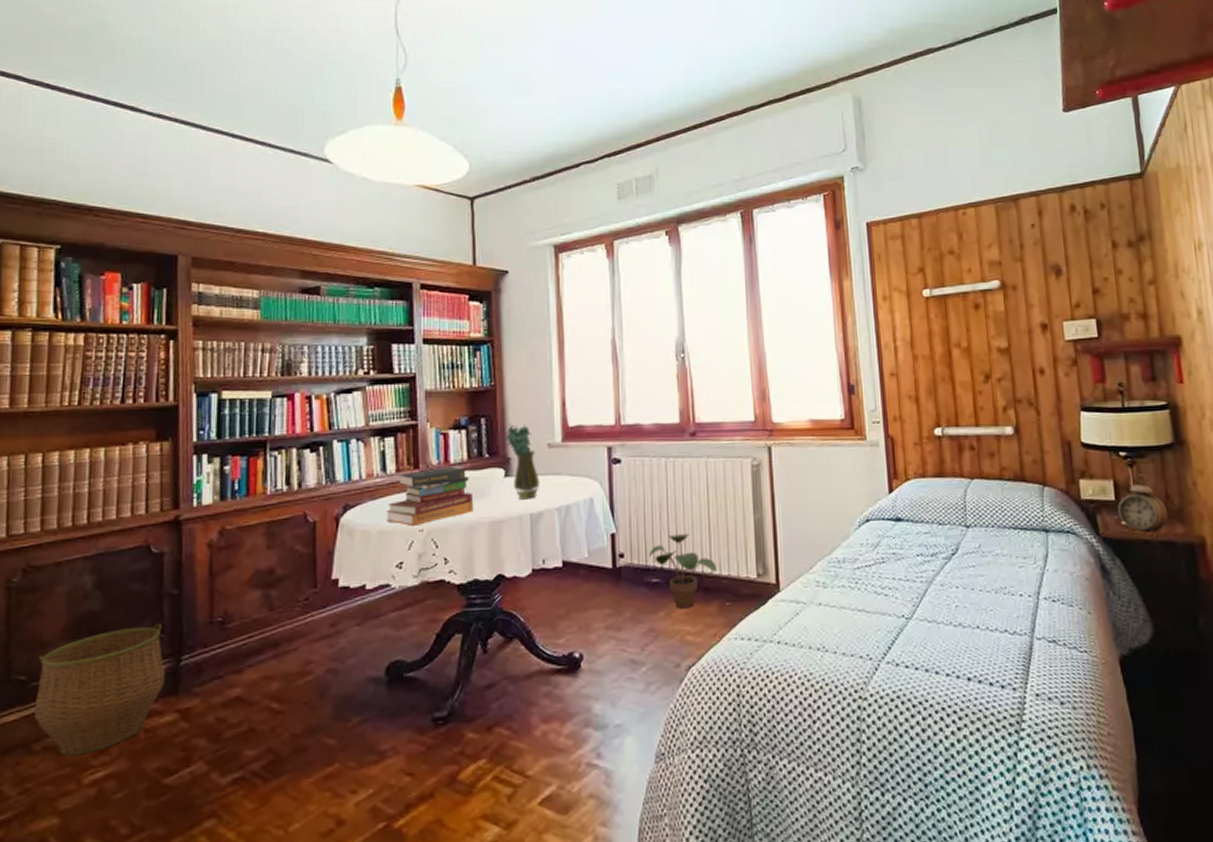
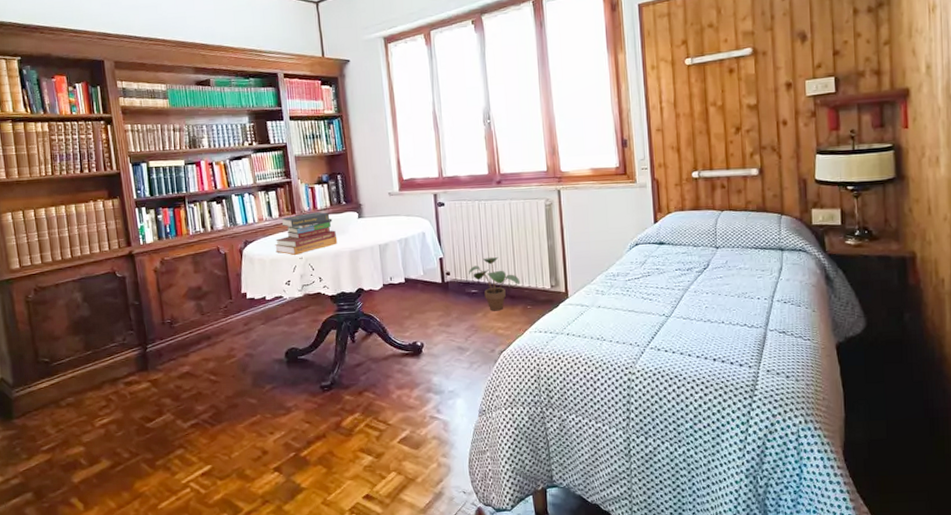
basket: present [33,623,166,756] -> none [55,324,138,409]
vase: present [506,423,540,500] -> none [357,178,385,235]
alarm clock: present [1118,474,1169,539] -> none [843,203,886,254]

